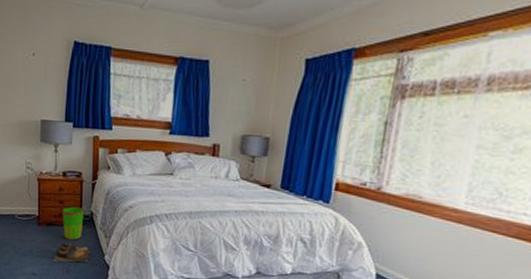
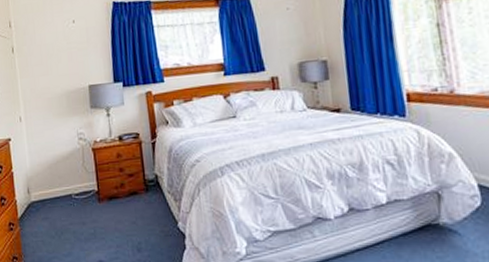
shoes: present [52,243,90,263] -> none [120,216,161,241]
waste bin: present [62,206,84,240] -> none [123,172,149,212]

